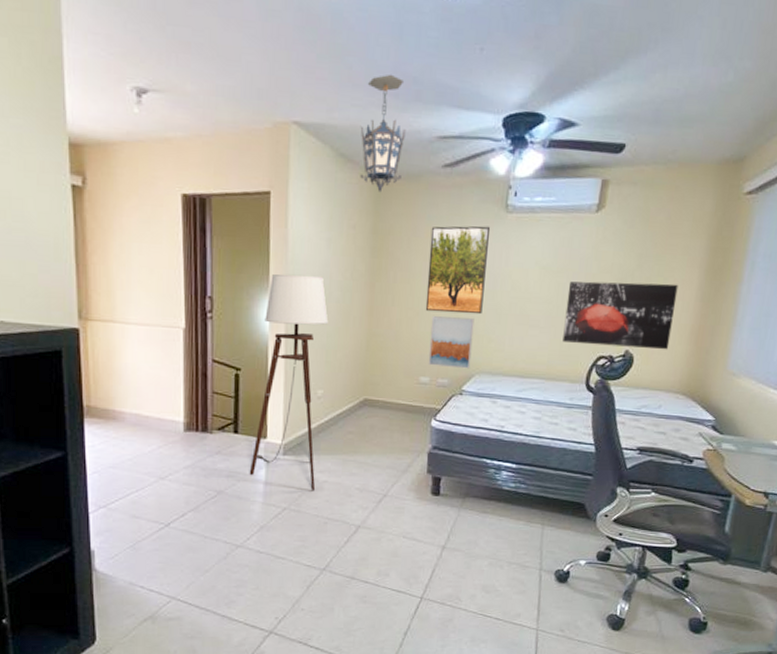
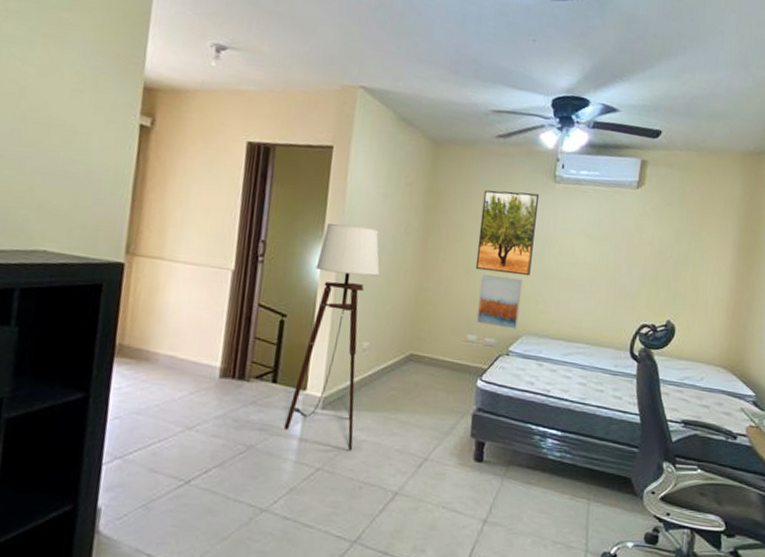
hanging lantern: present [360,74,406,193] -> none [419,53,464,155]
wall art: present [562,281,679,350] -> none [607,250,714,323]

